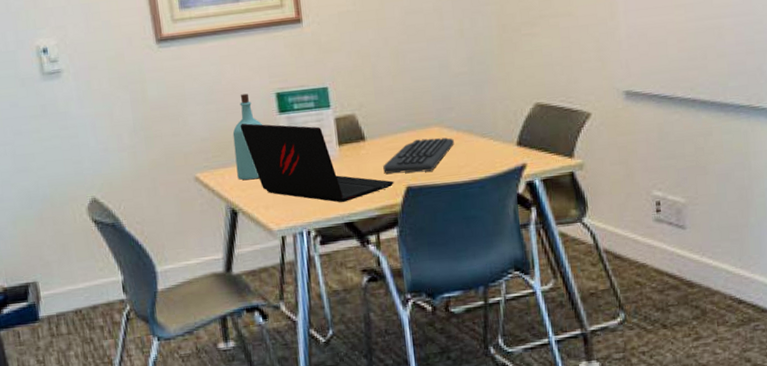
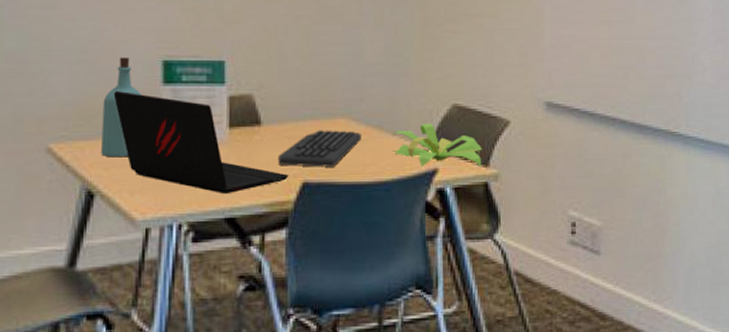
plant: none [482,123,567,164] -> present [391,123,482,167]

